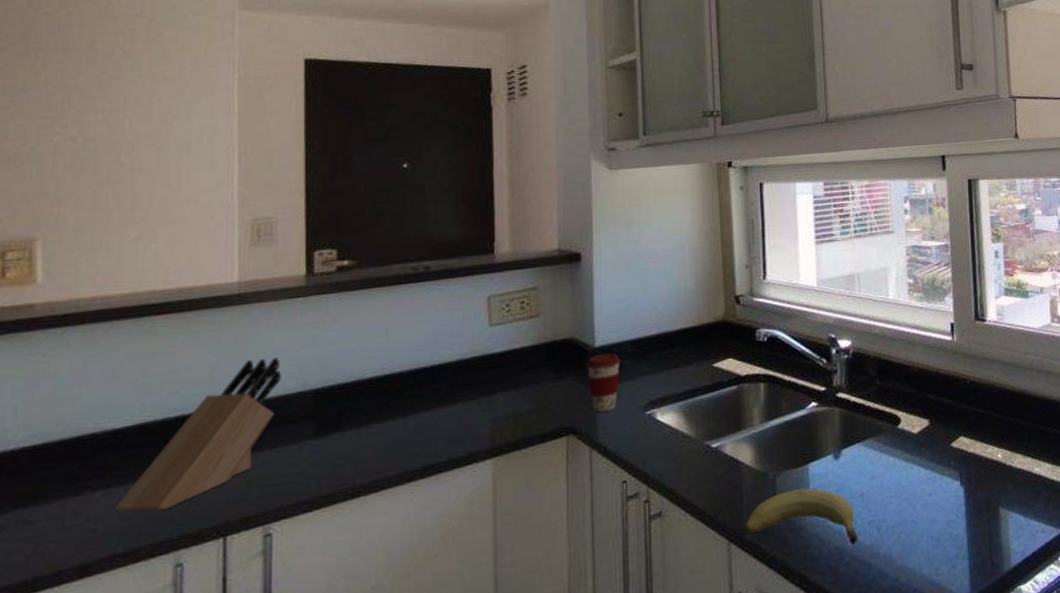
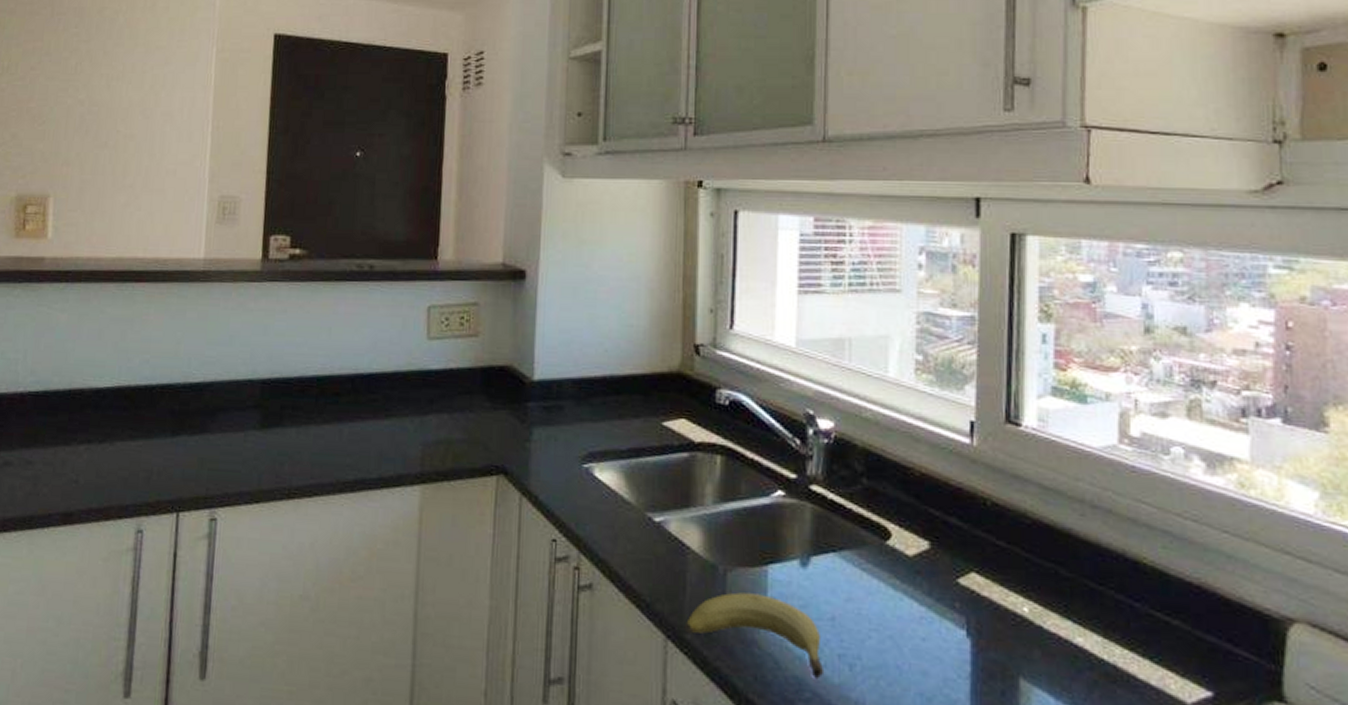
knife block: present [115,358,281,512] -> none [94,340,234,475]
coffee cup: present [585,353,621,413] -> none [522,389,560,457]

